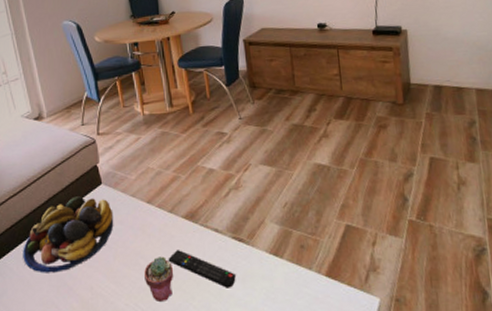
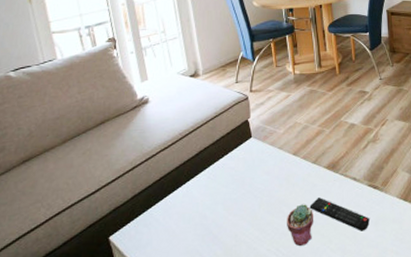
fruit bowl: present [23,196,114,273] -> none [170,149,261,223]

